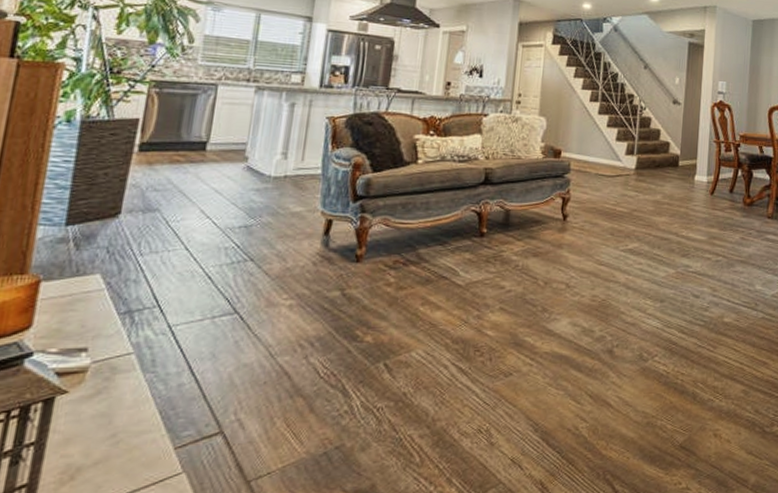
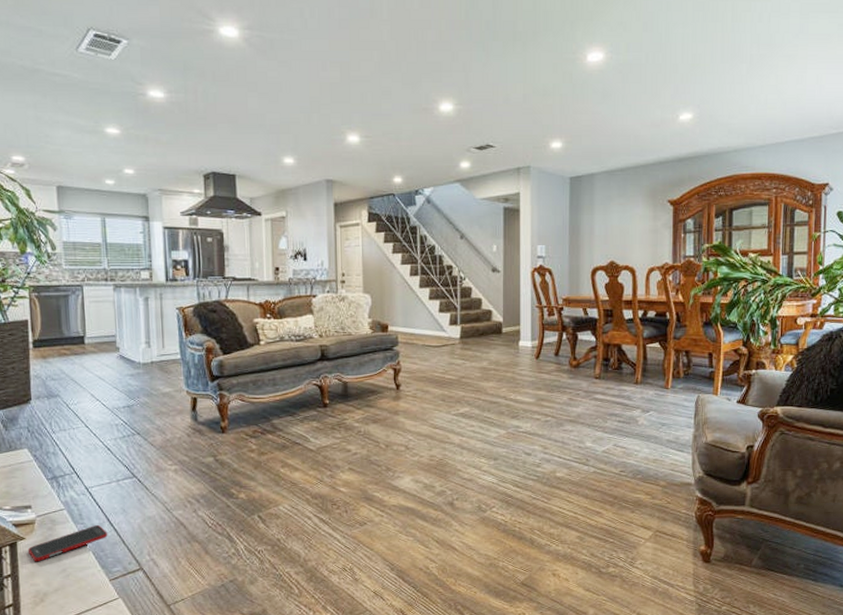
cell phone: none [67,373,186,425] -> present [27,524,108,562]

